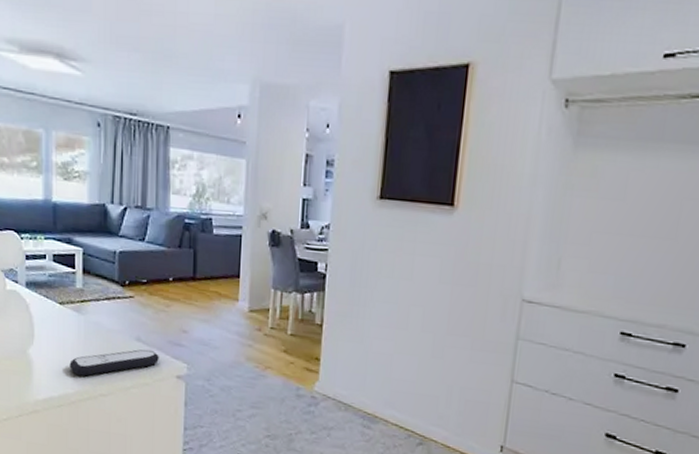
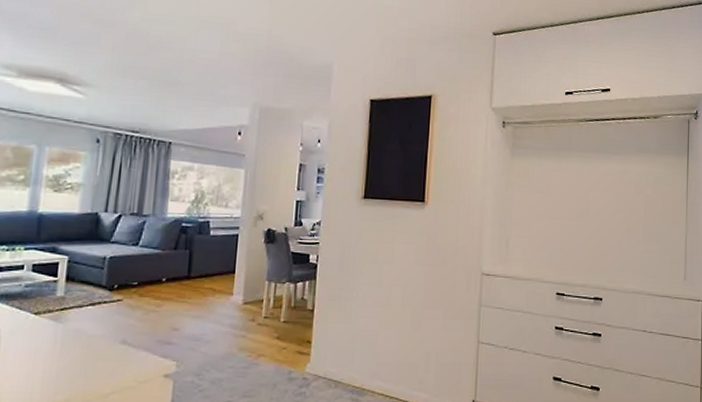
remote control: present [69,349,159,376] -> none [39,351,146,388]

